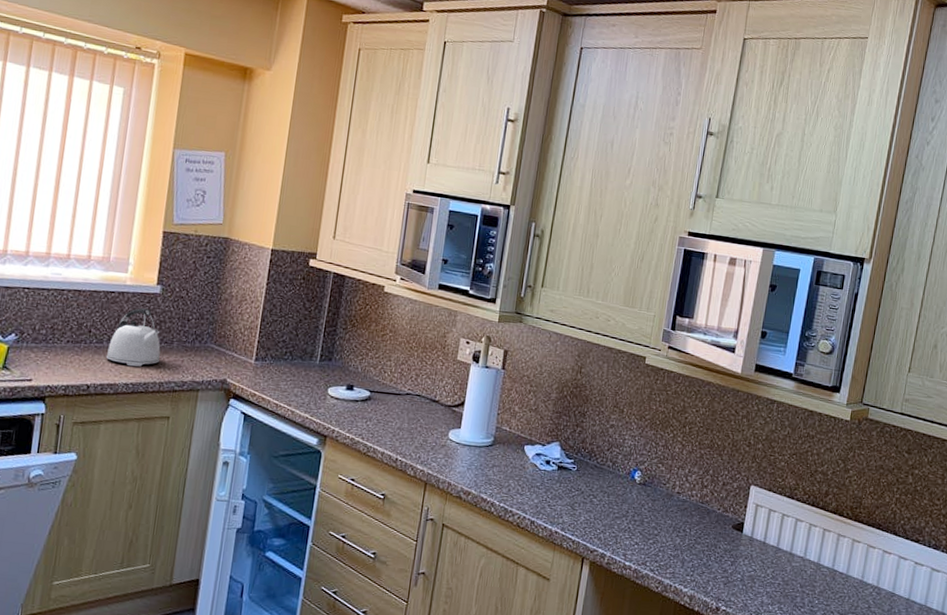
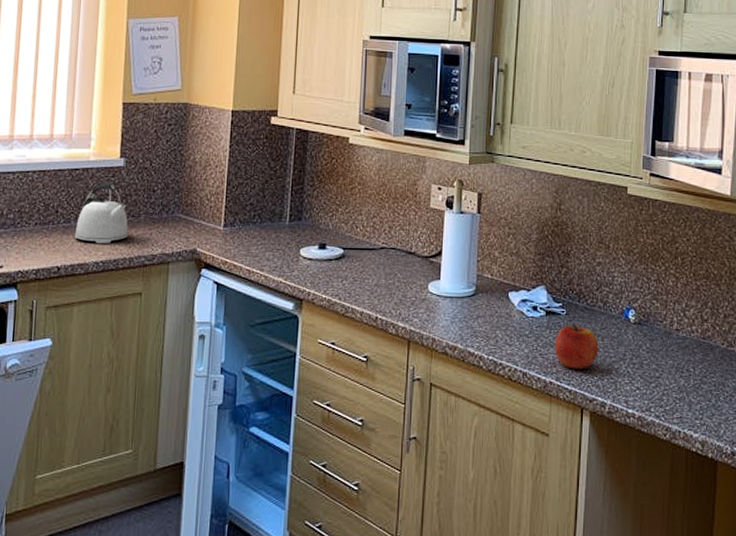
apple: none [563,480,605,522] -> present [555,324,599,369]

